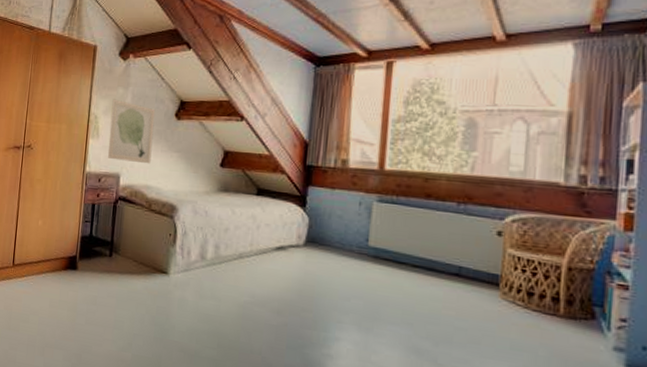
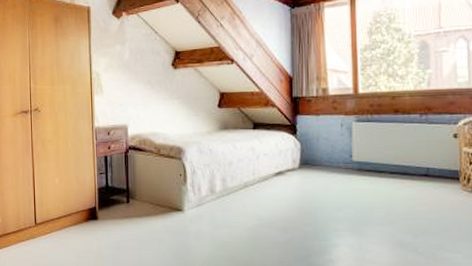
wall art: present [108,99,156,164] -> none [111,55,155,113]

